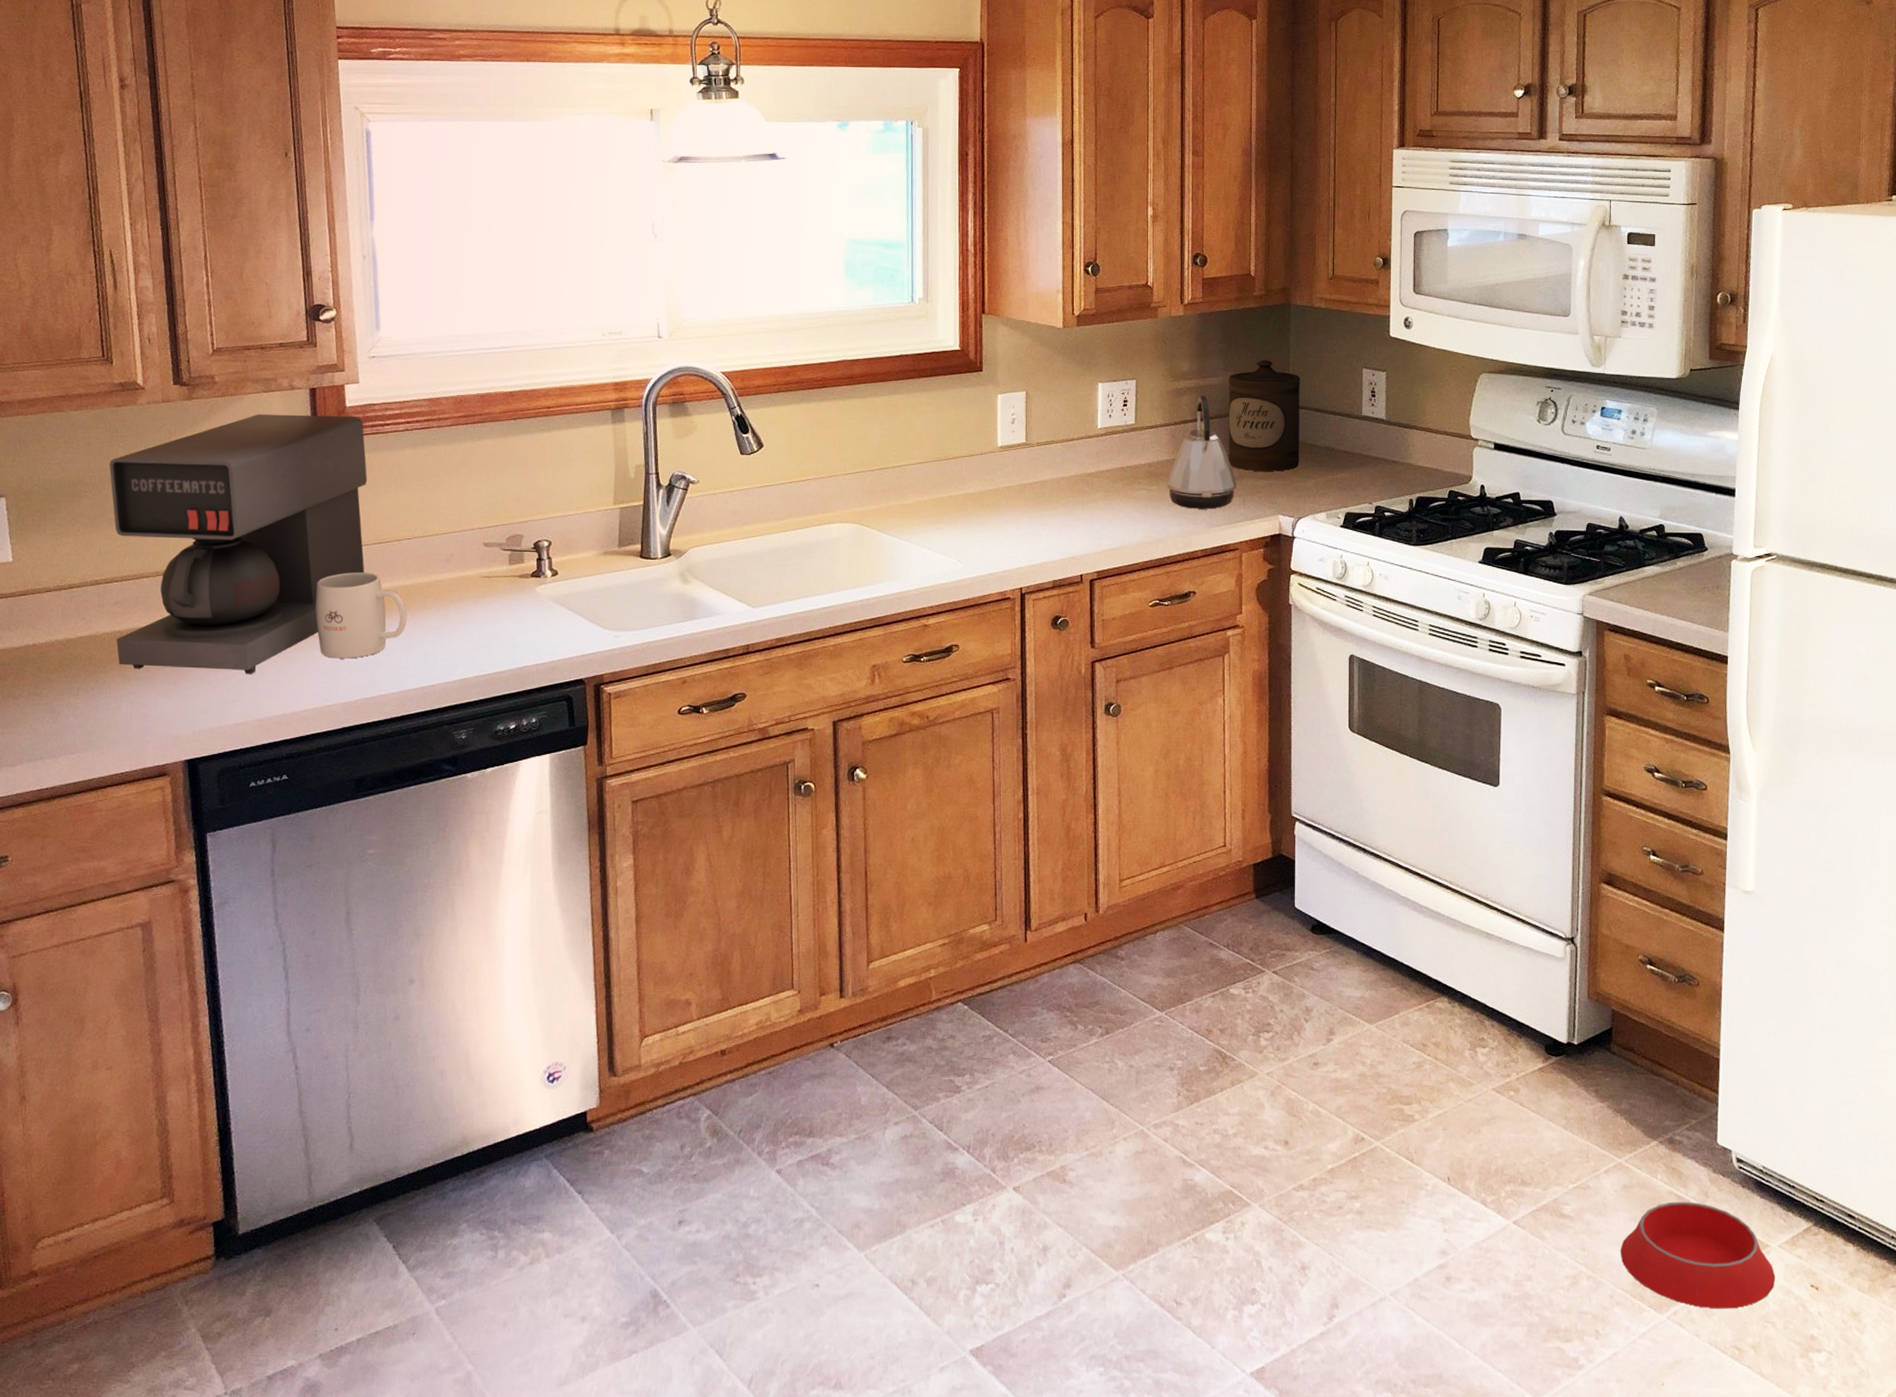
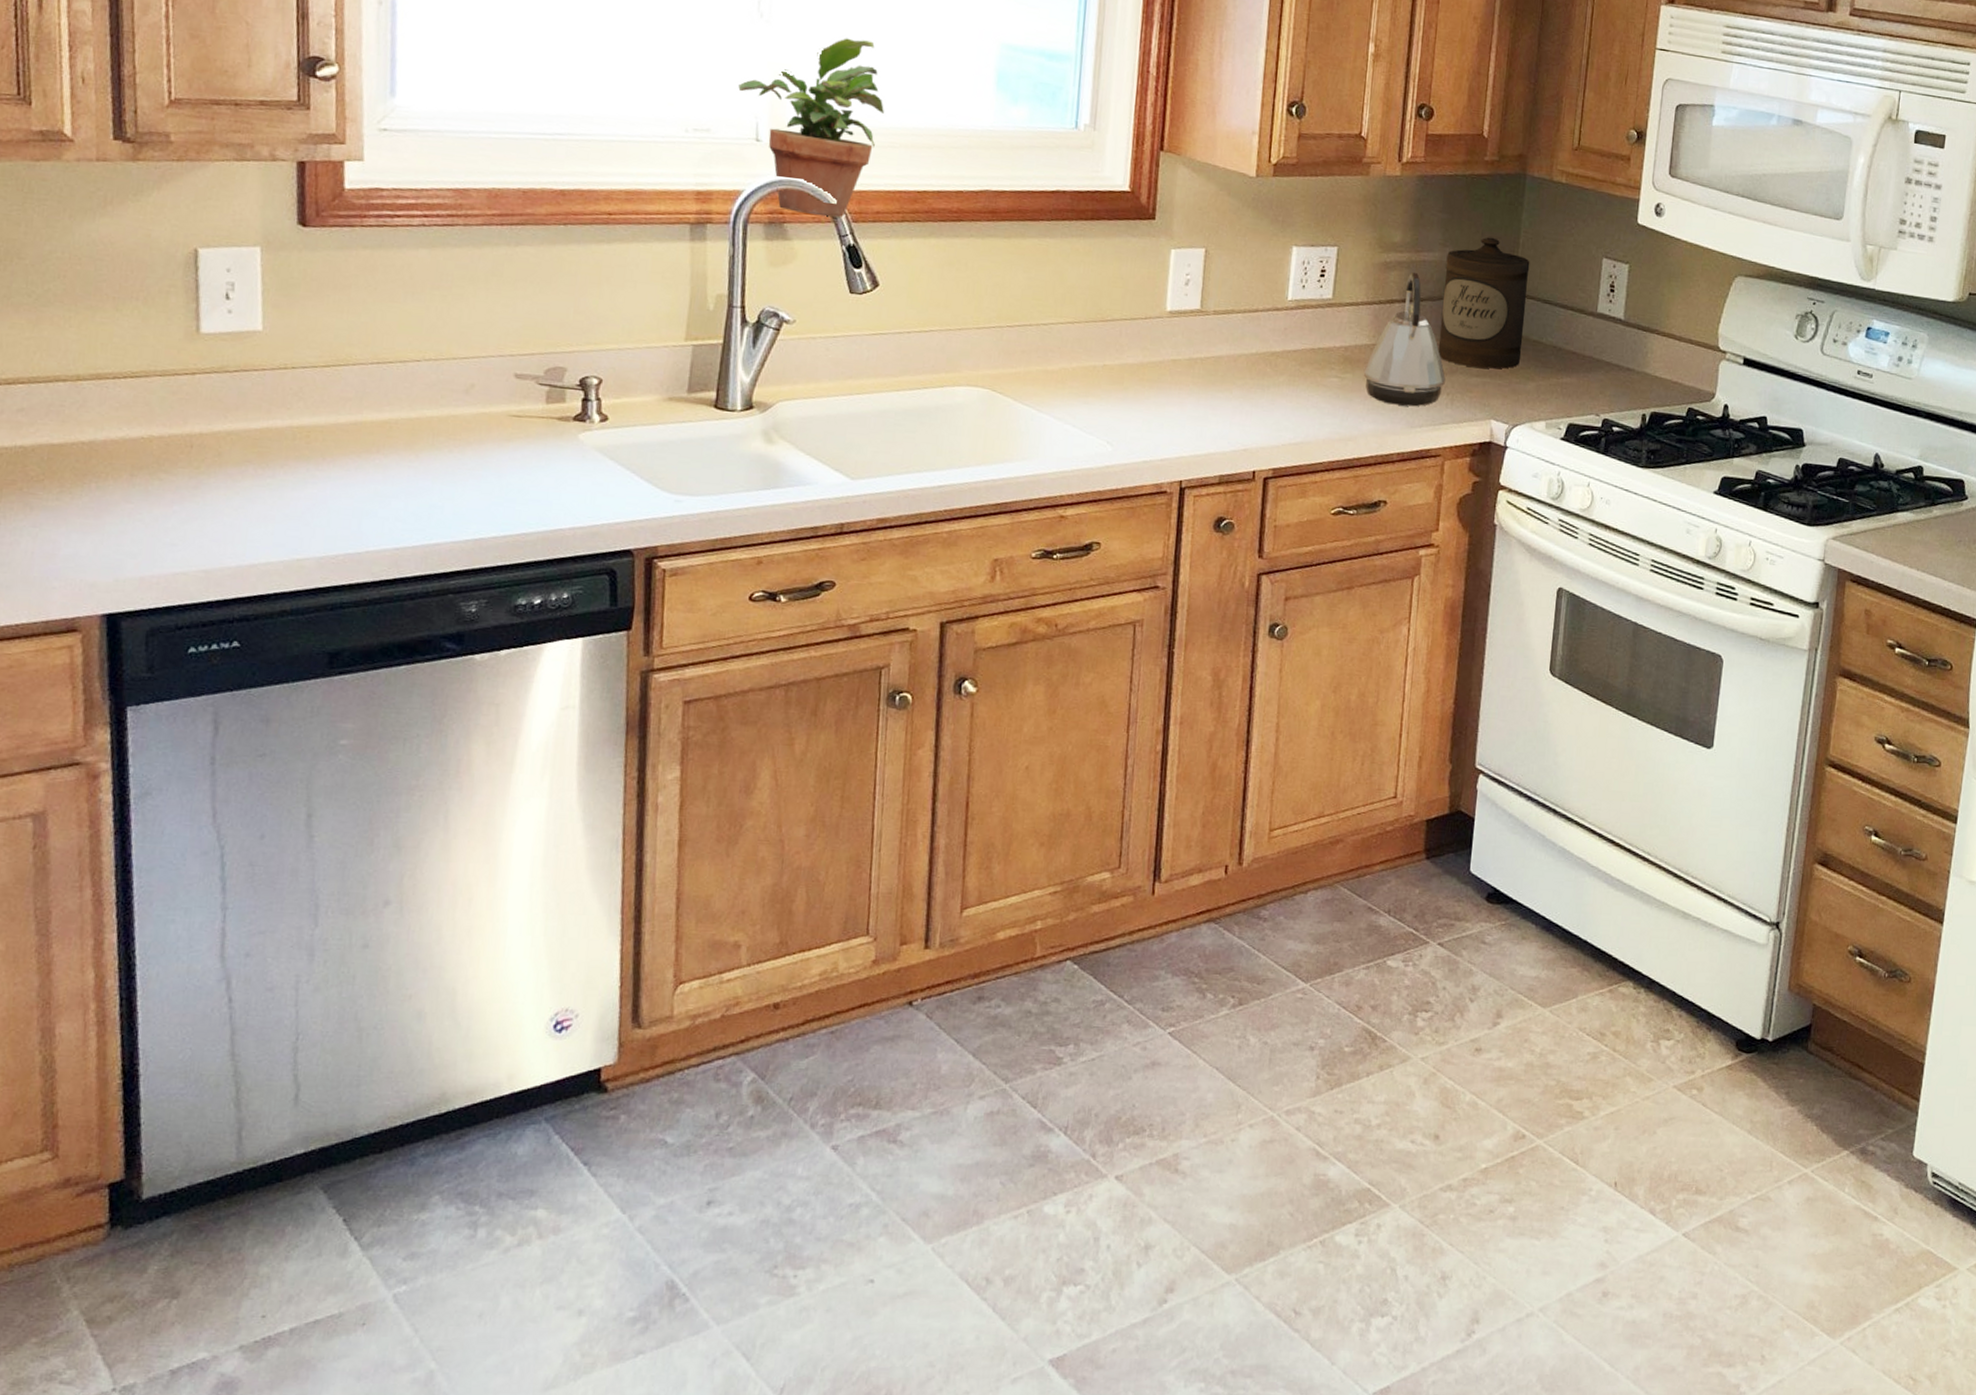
coffee maker: present [109,414,367,674] -> none [17,187,368,513]
mug: present [315,572,407,659] -> none [288,396,410,504]
potted plant: none [641,247,757,394] -> present [738,38,884,218]
pet bowl: present [1620,1201,1776,1309] -> none [1796,1217,1961,1335]

